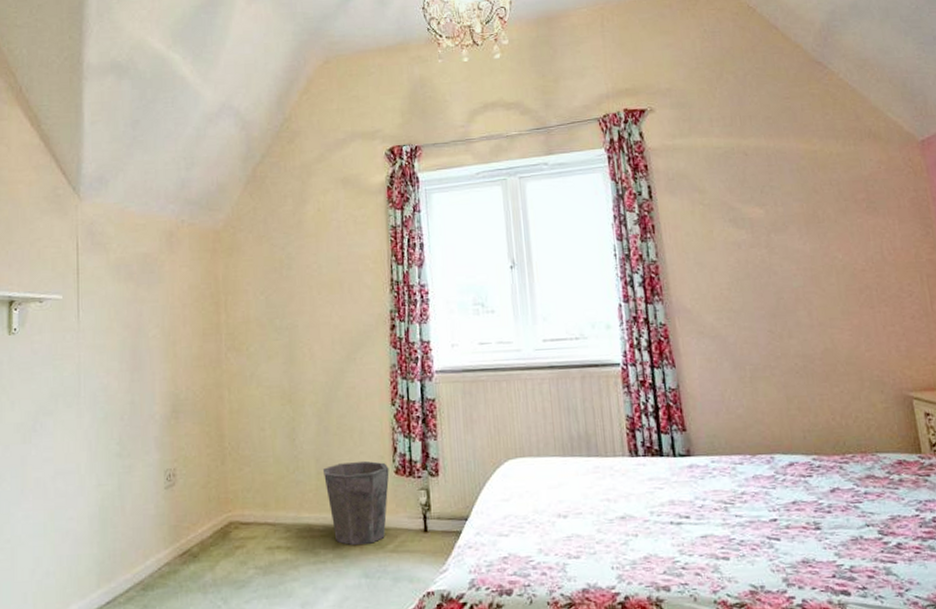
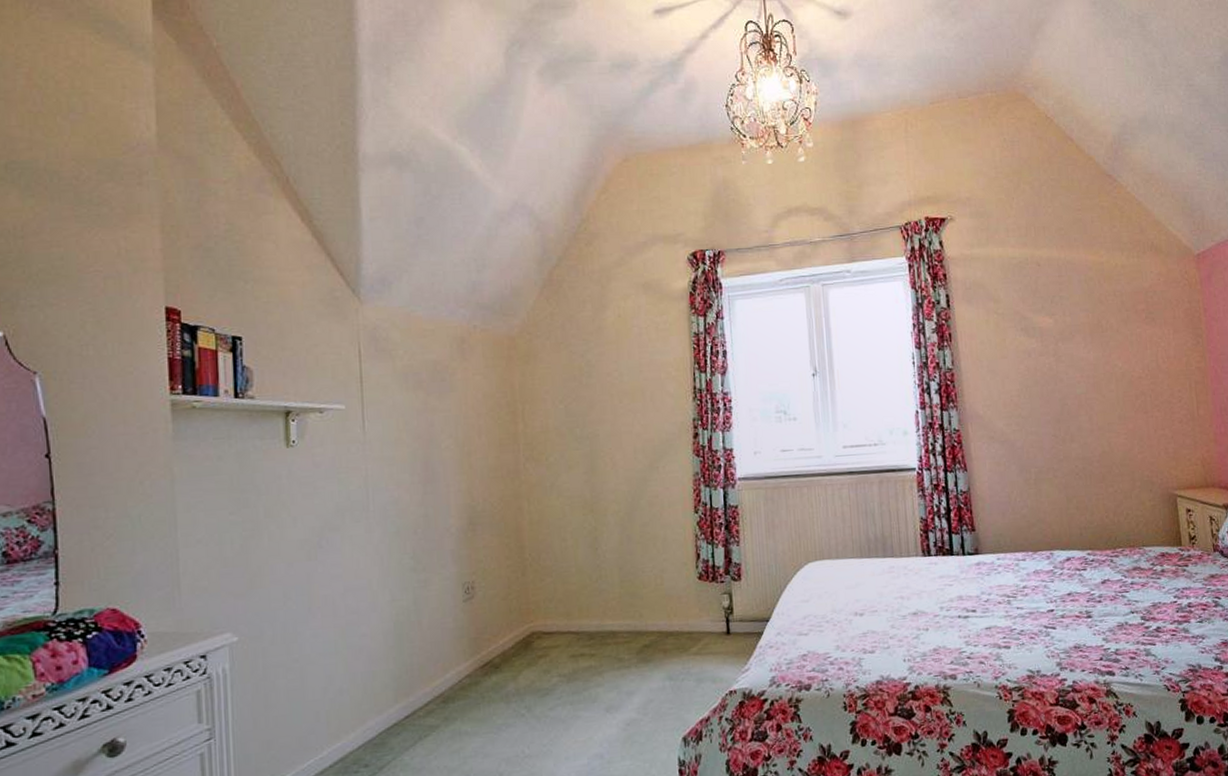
waste bin: present [322,460,390,545] -> none [626,567,693,650]

